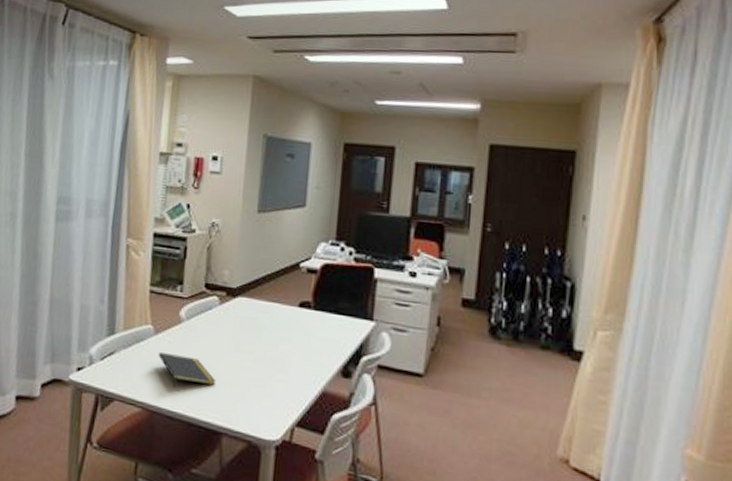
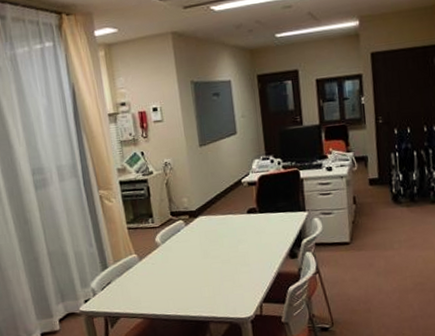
notepad: present [158,352,216,388] -> none [146,271,196,297]

